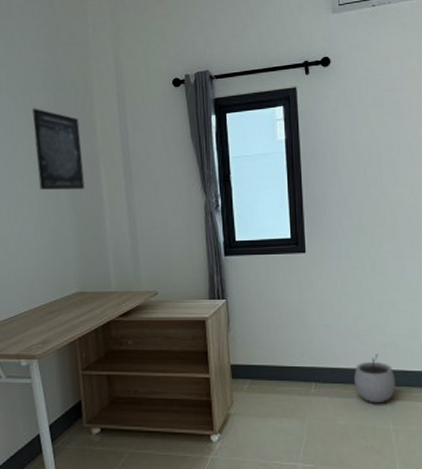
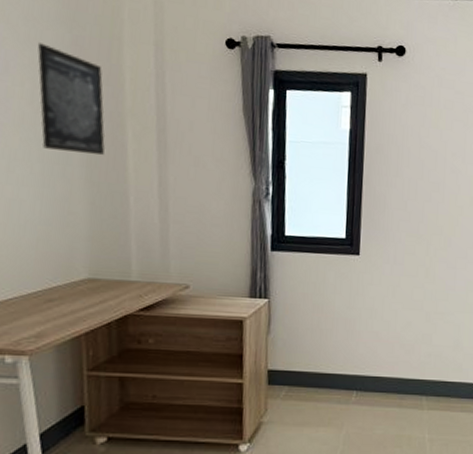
plant pot: present [354,354,396,404] -> none [396,364,436,413]

